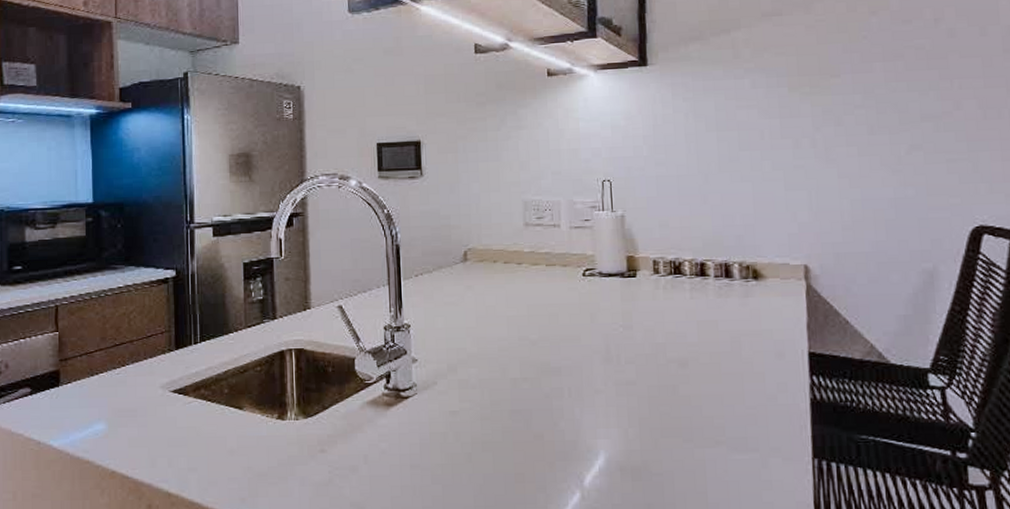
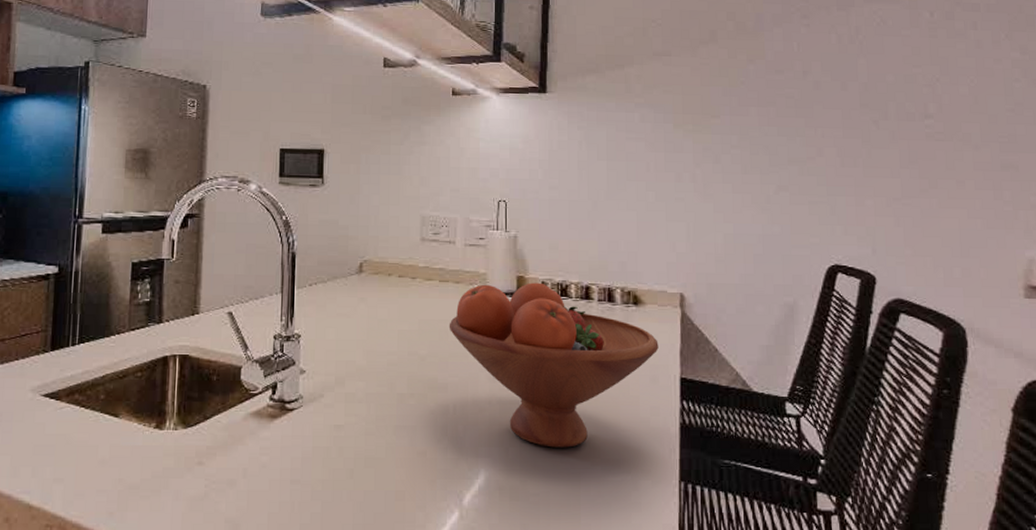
fruit bowl: none [558,261,783,427] -> present [449,282,659,448]

